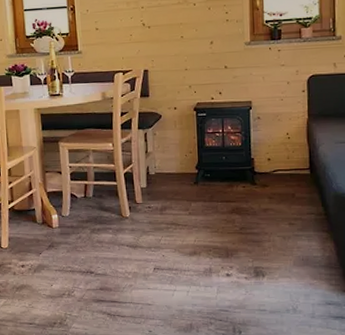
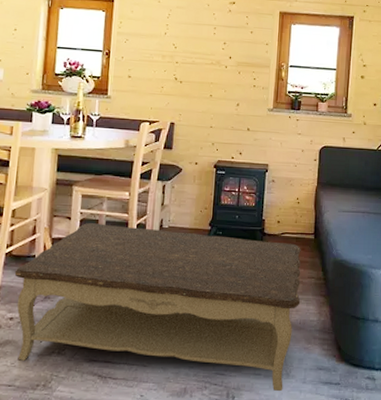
coffee table: none [19,175,301,326] -> present [14,223,301,392]

